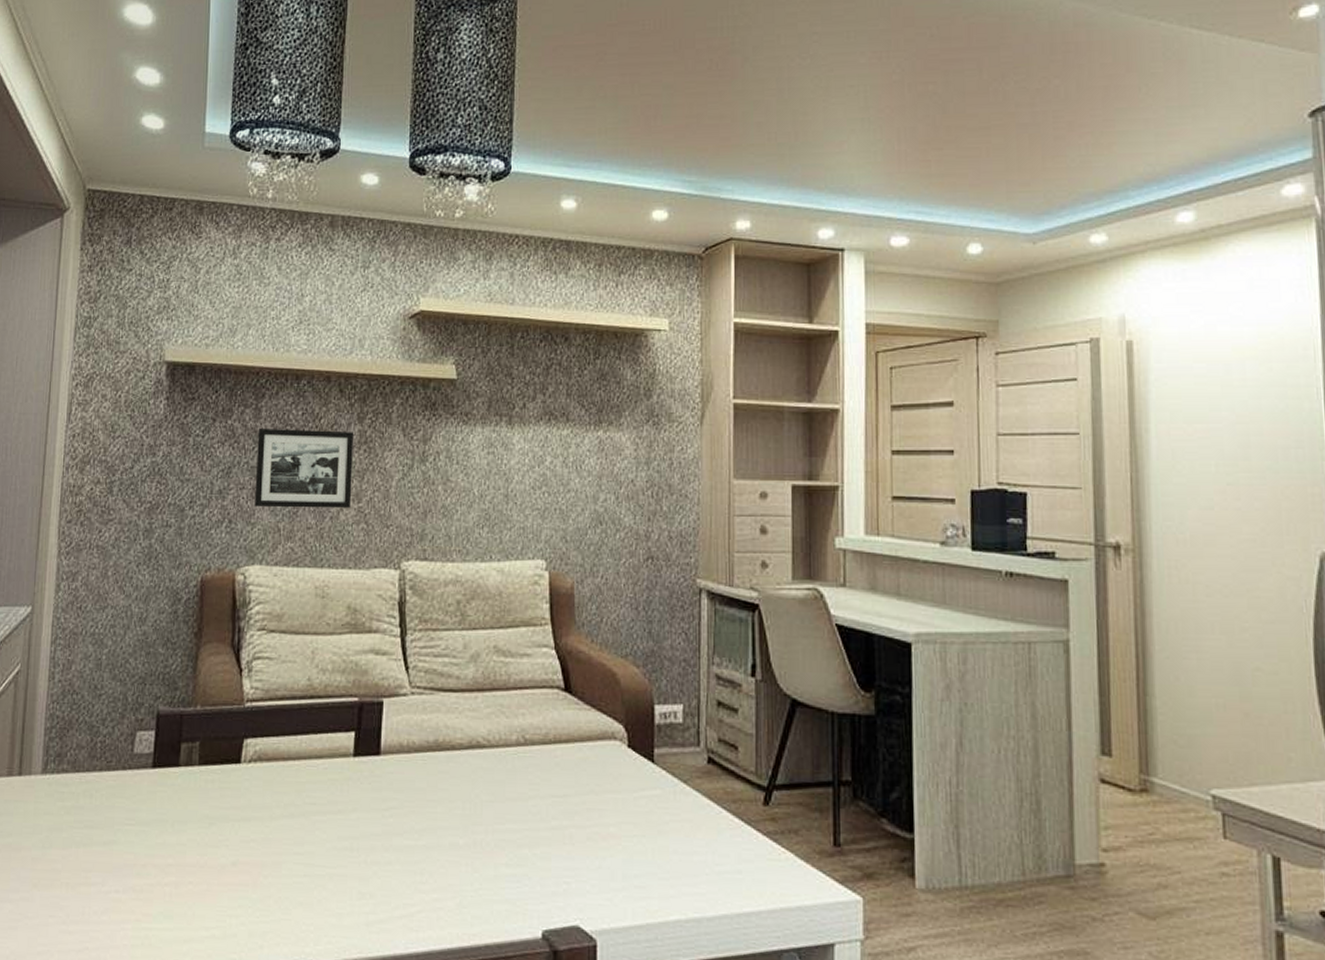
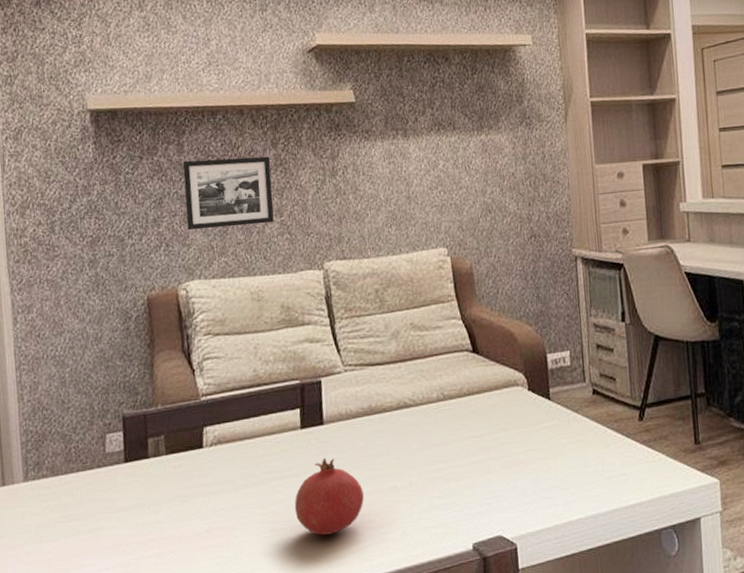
fruit: none [335,795,419,891] -> present [294,457,365,535]

